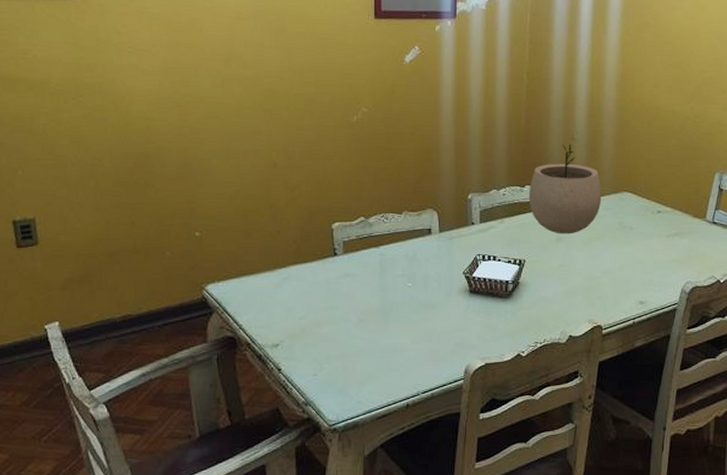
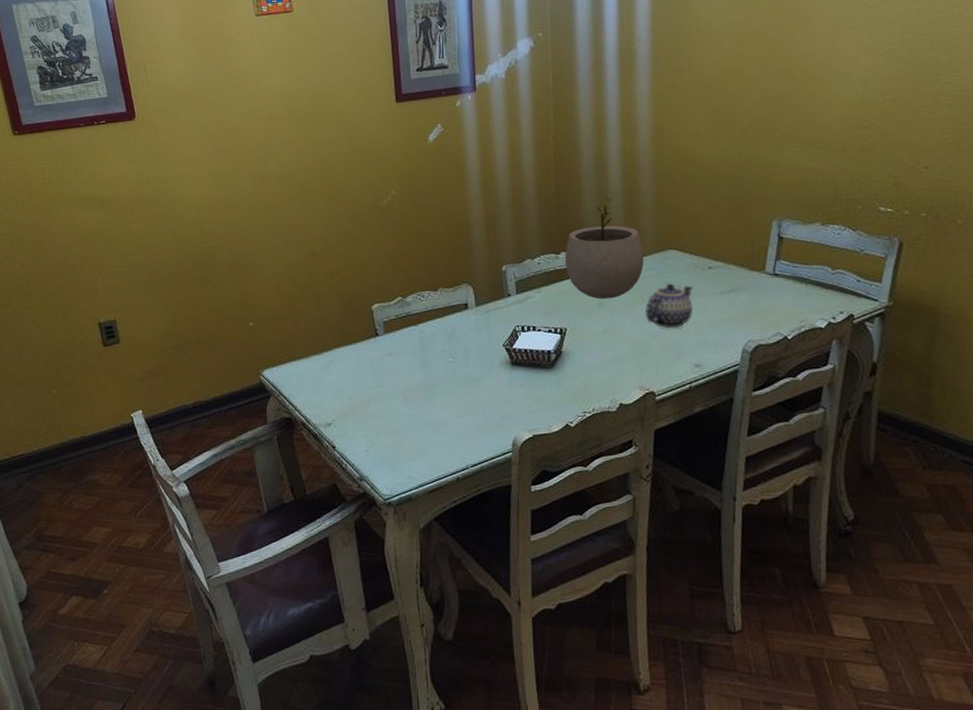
teapot: none [599,223,643,267] -> present [645,283,693,329]

